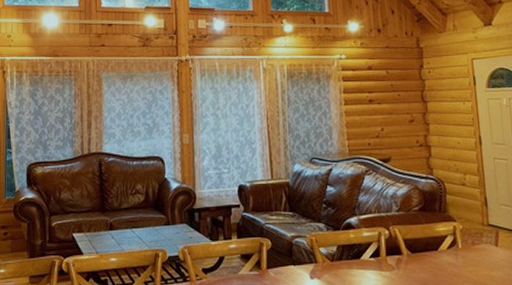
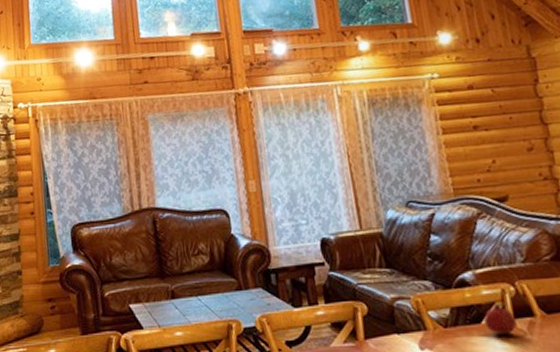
fruit: none [363,243,388,269] -> present [484,303,517,336]

